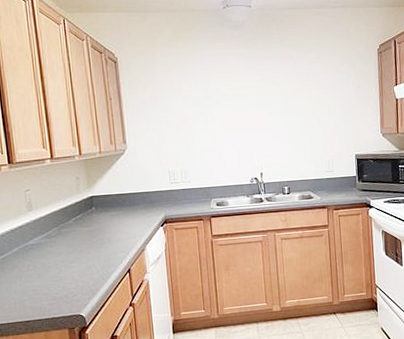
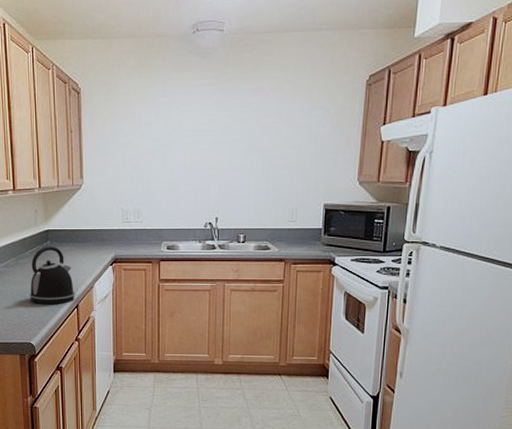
kettle: none [75,212,126,273] -> present [29,246,75,304]

